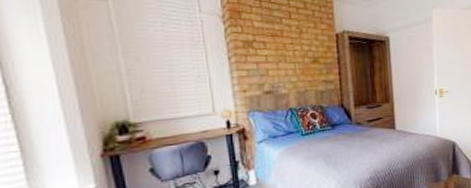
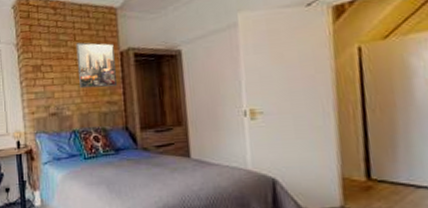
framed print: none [291,21,334,67] -> present [76,42,118,89]

